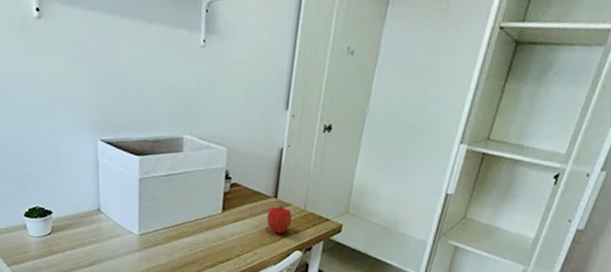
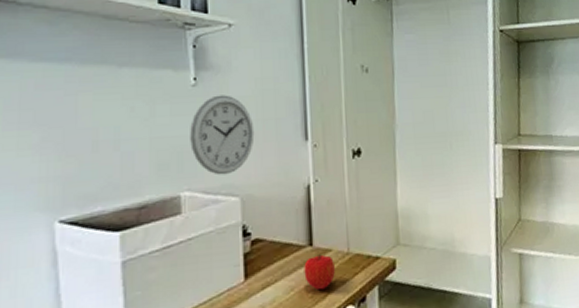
wall clock: none [194,58,246,128] -> present [190,95,255,175]

